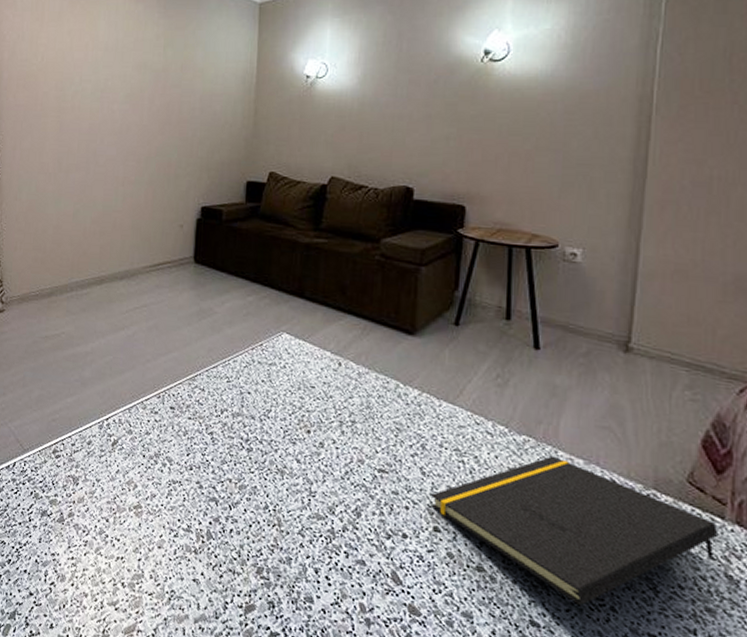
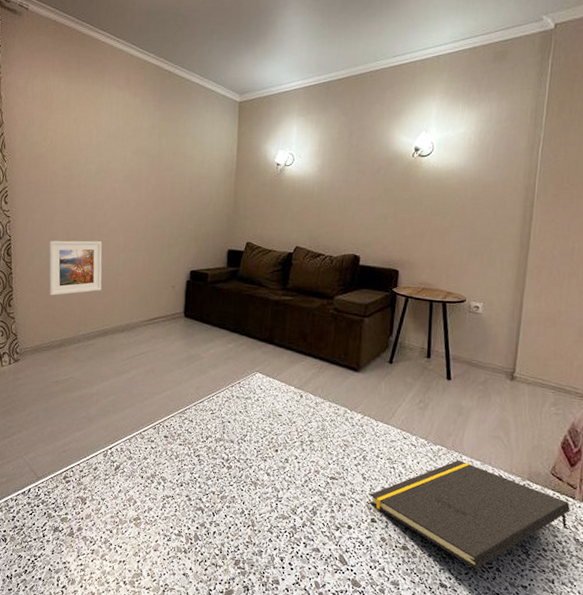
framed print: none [38,171,99,236] -> present [49,240,102,296]

